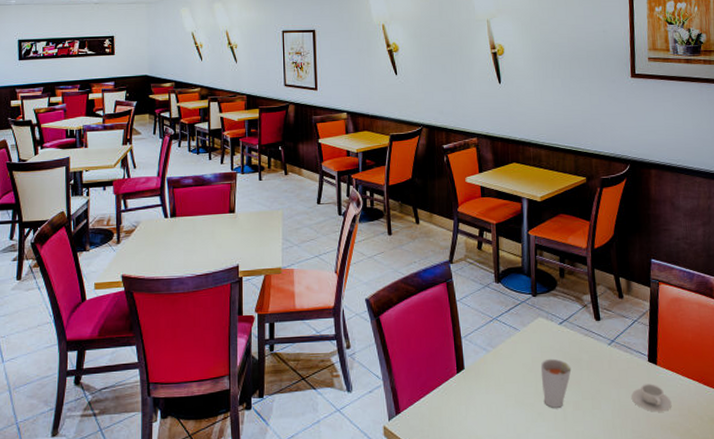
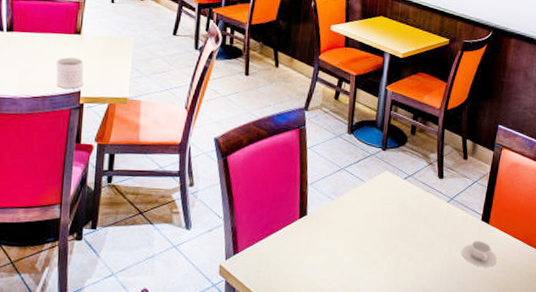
mug: none [214,235,241,264] -> present [55,57,84,89]
cup: present [540,358,572,408] -> none [379,211,410,258]

